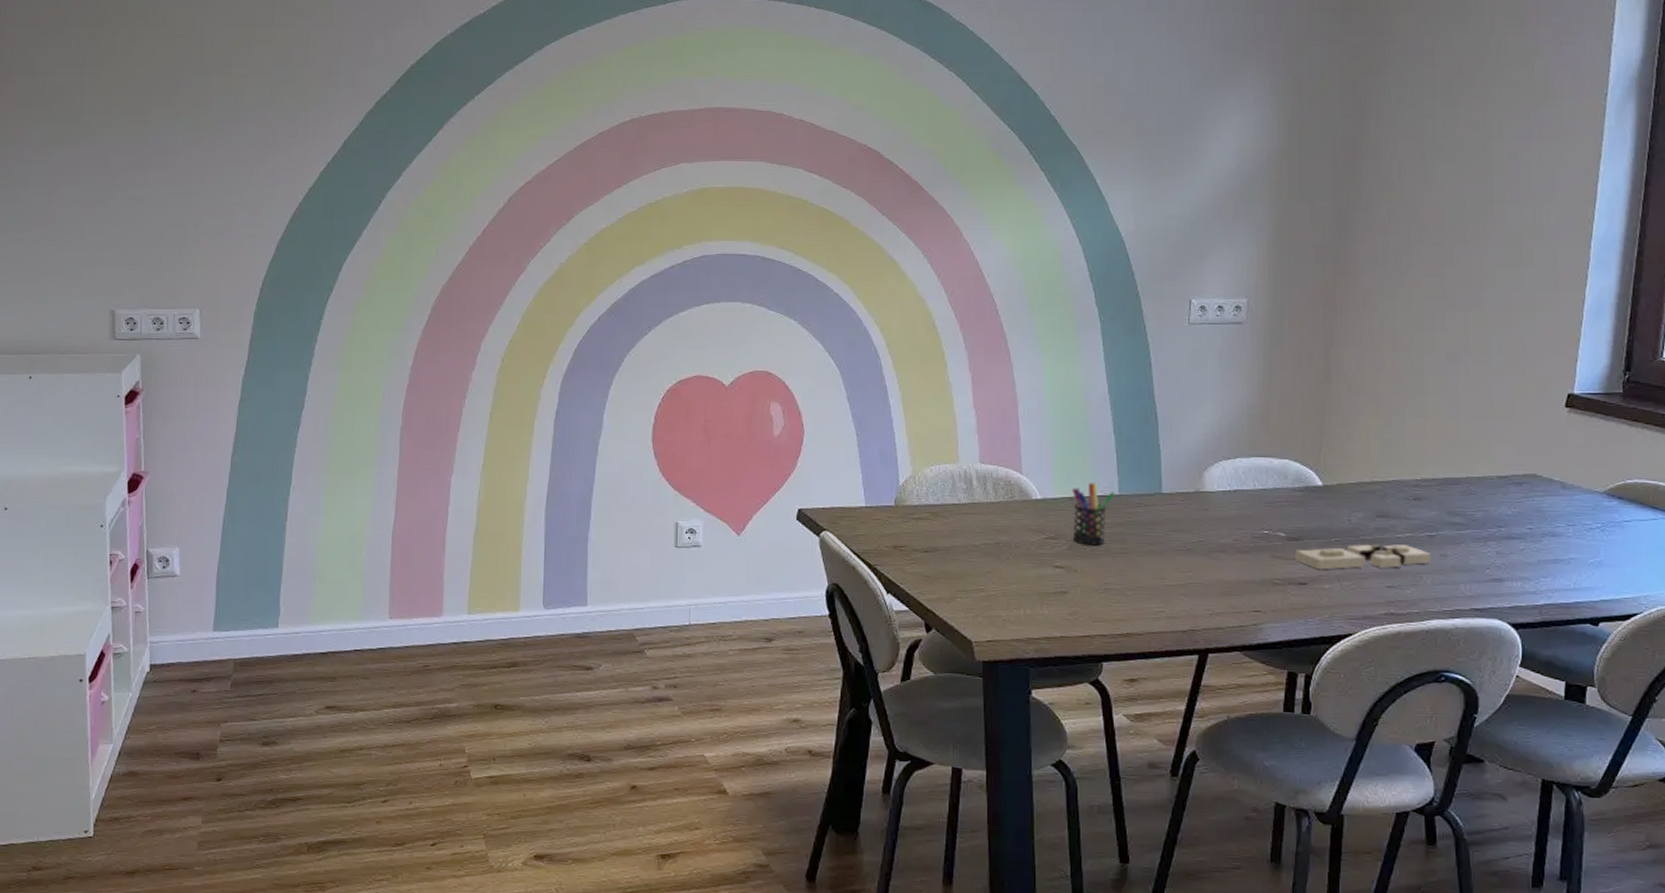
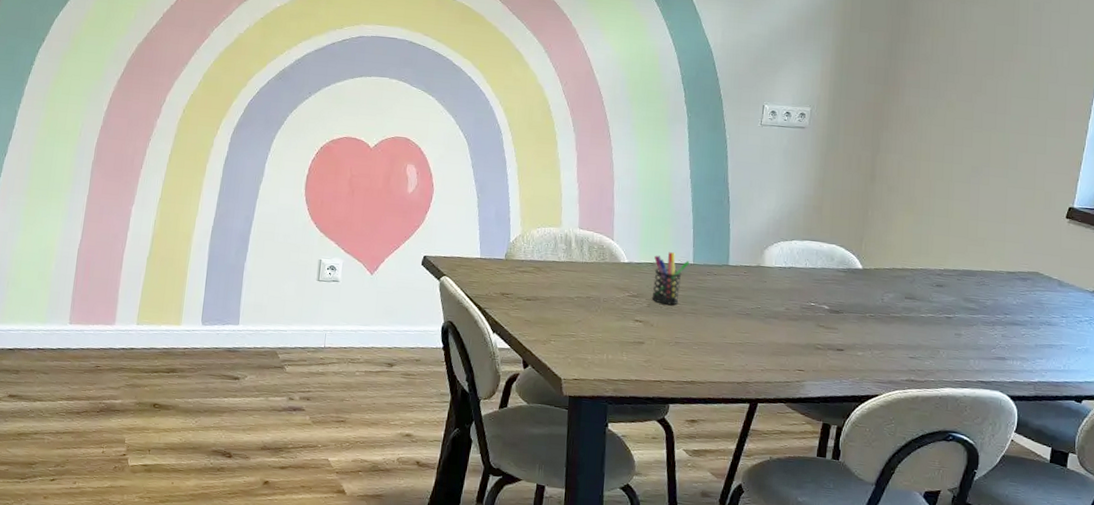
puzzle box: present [1294,544,1431,570] -> none [835,320,948,342]

